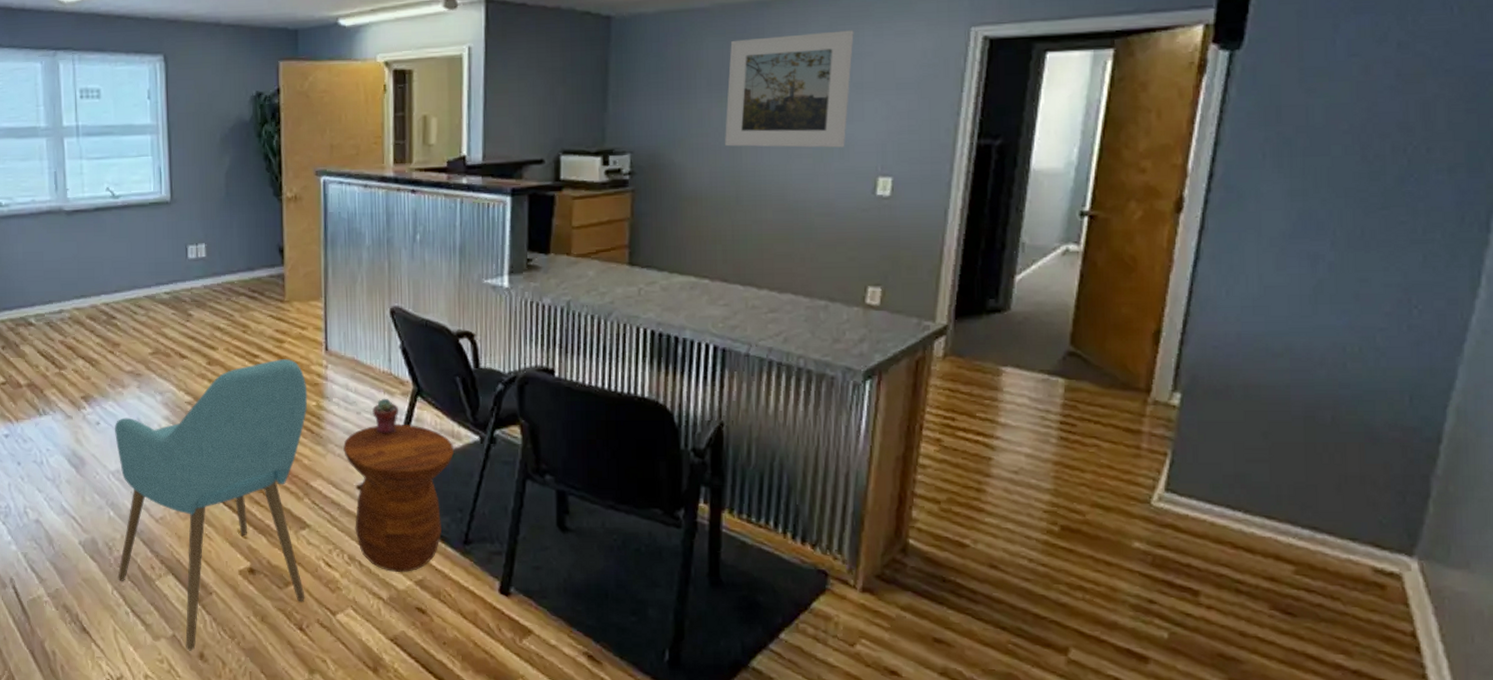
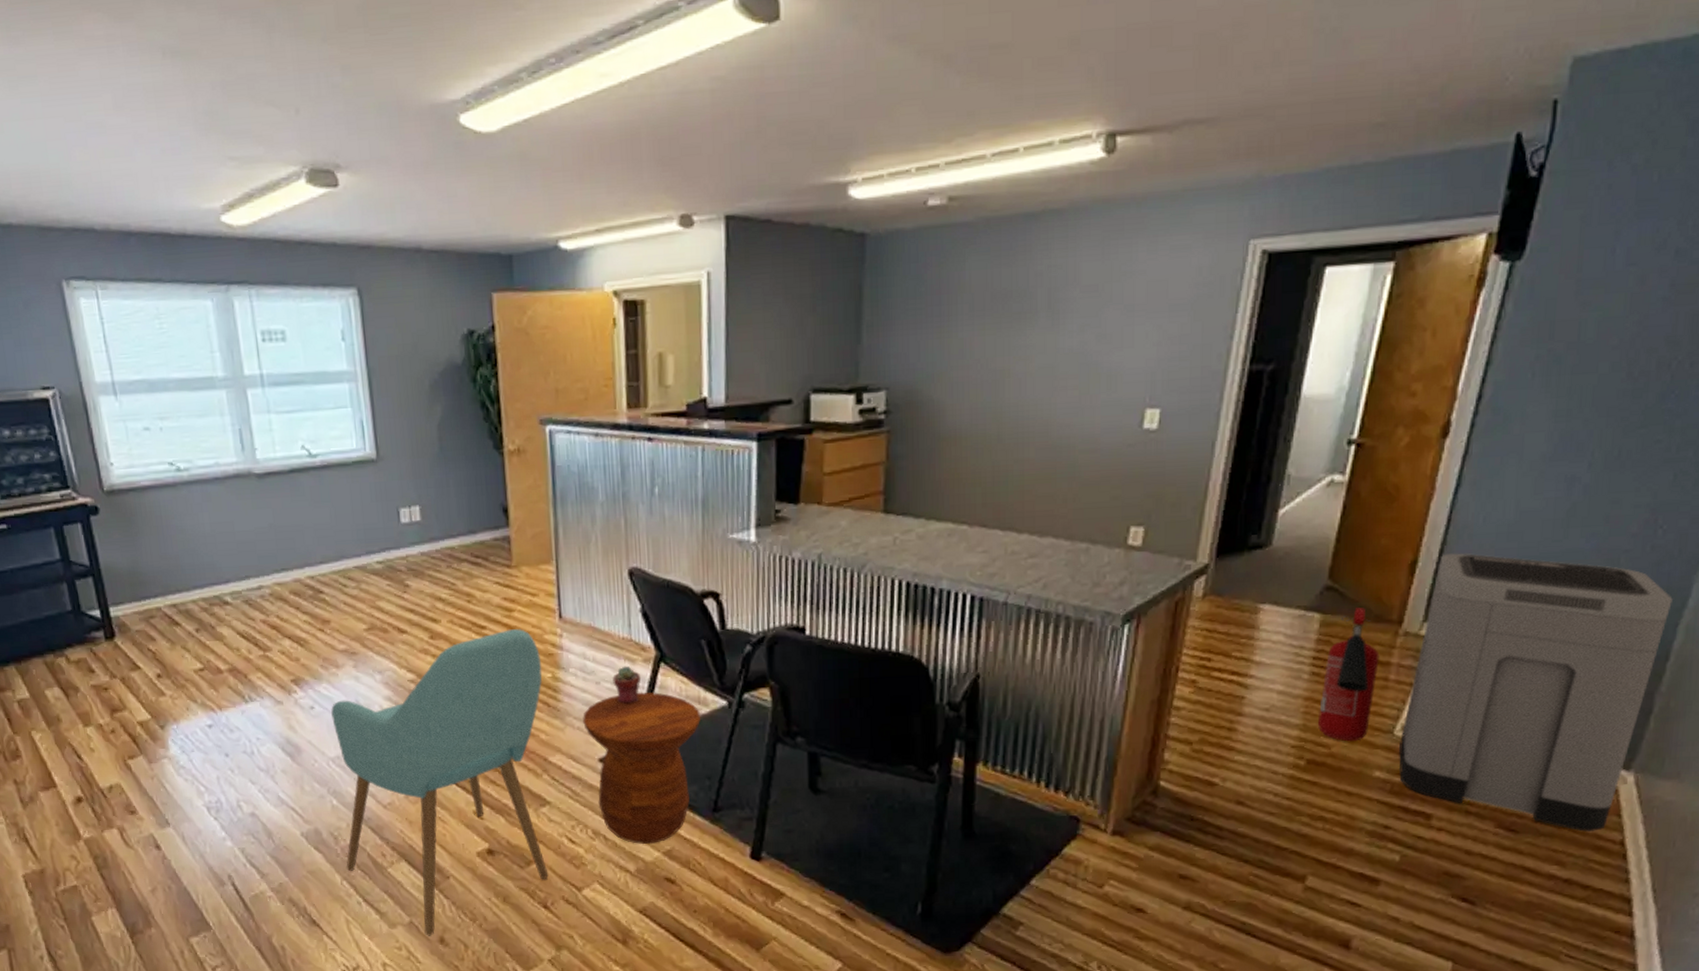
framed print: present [725,30,854,148] -> none [987,245,1127,380]
fire extinguisher: none [1069,374,1130,510] -> present [1317,608,1380,742]
trash can: none [1158,324,1438,620] -> present [1398,553,1673,832]

